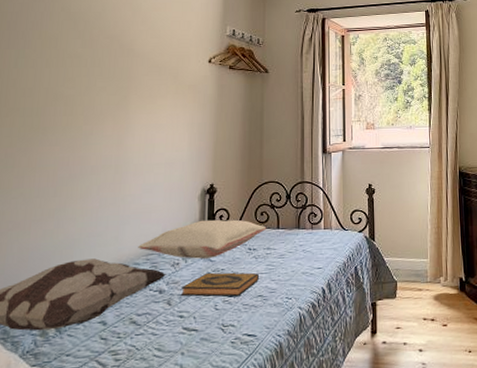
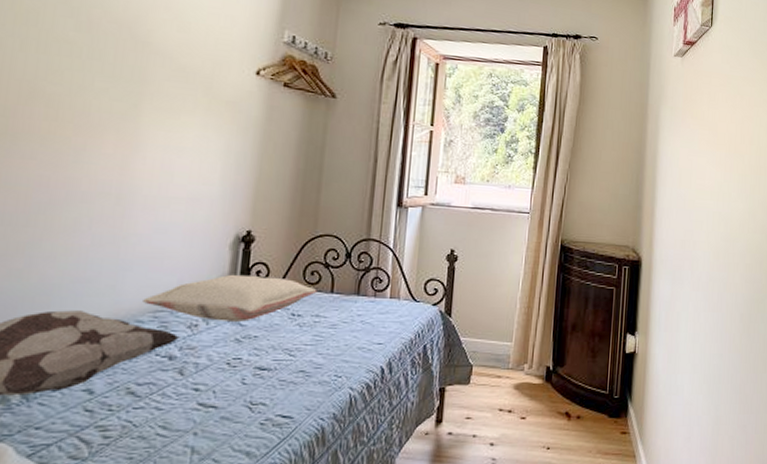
hardback book: present [181,272,259,297] -> none [198,339,302,371]

